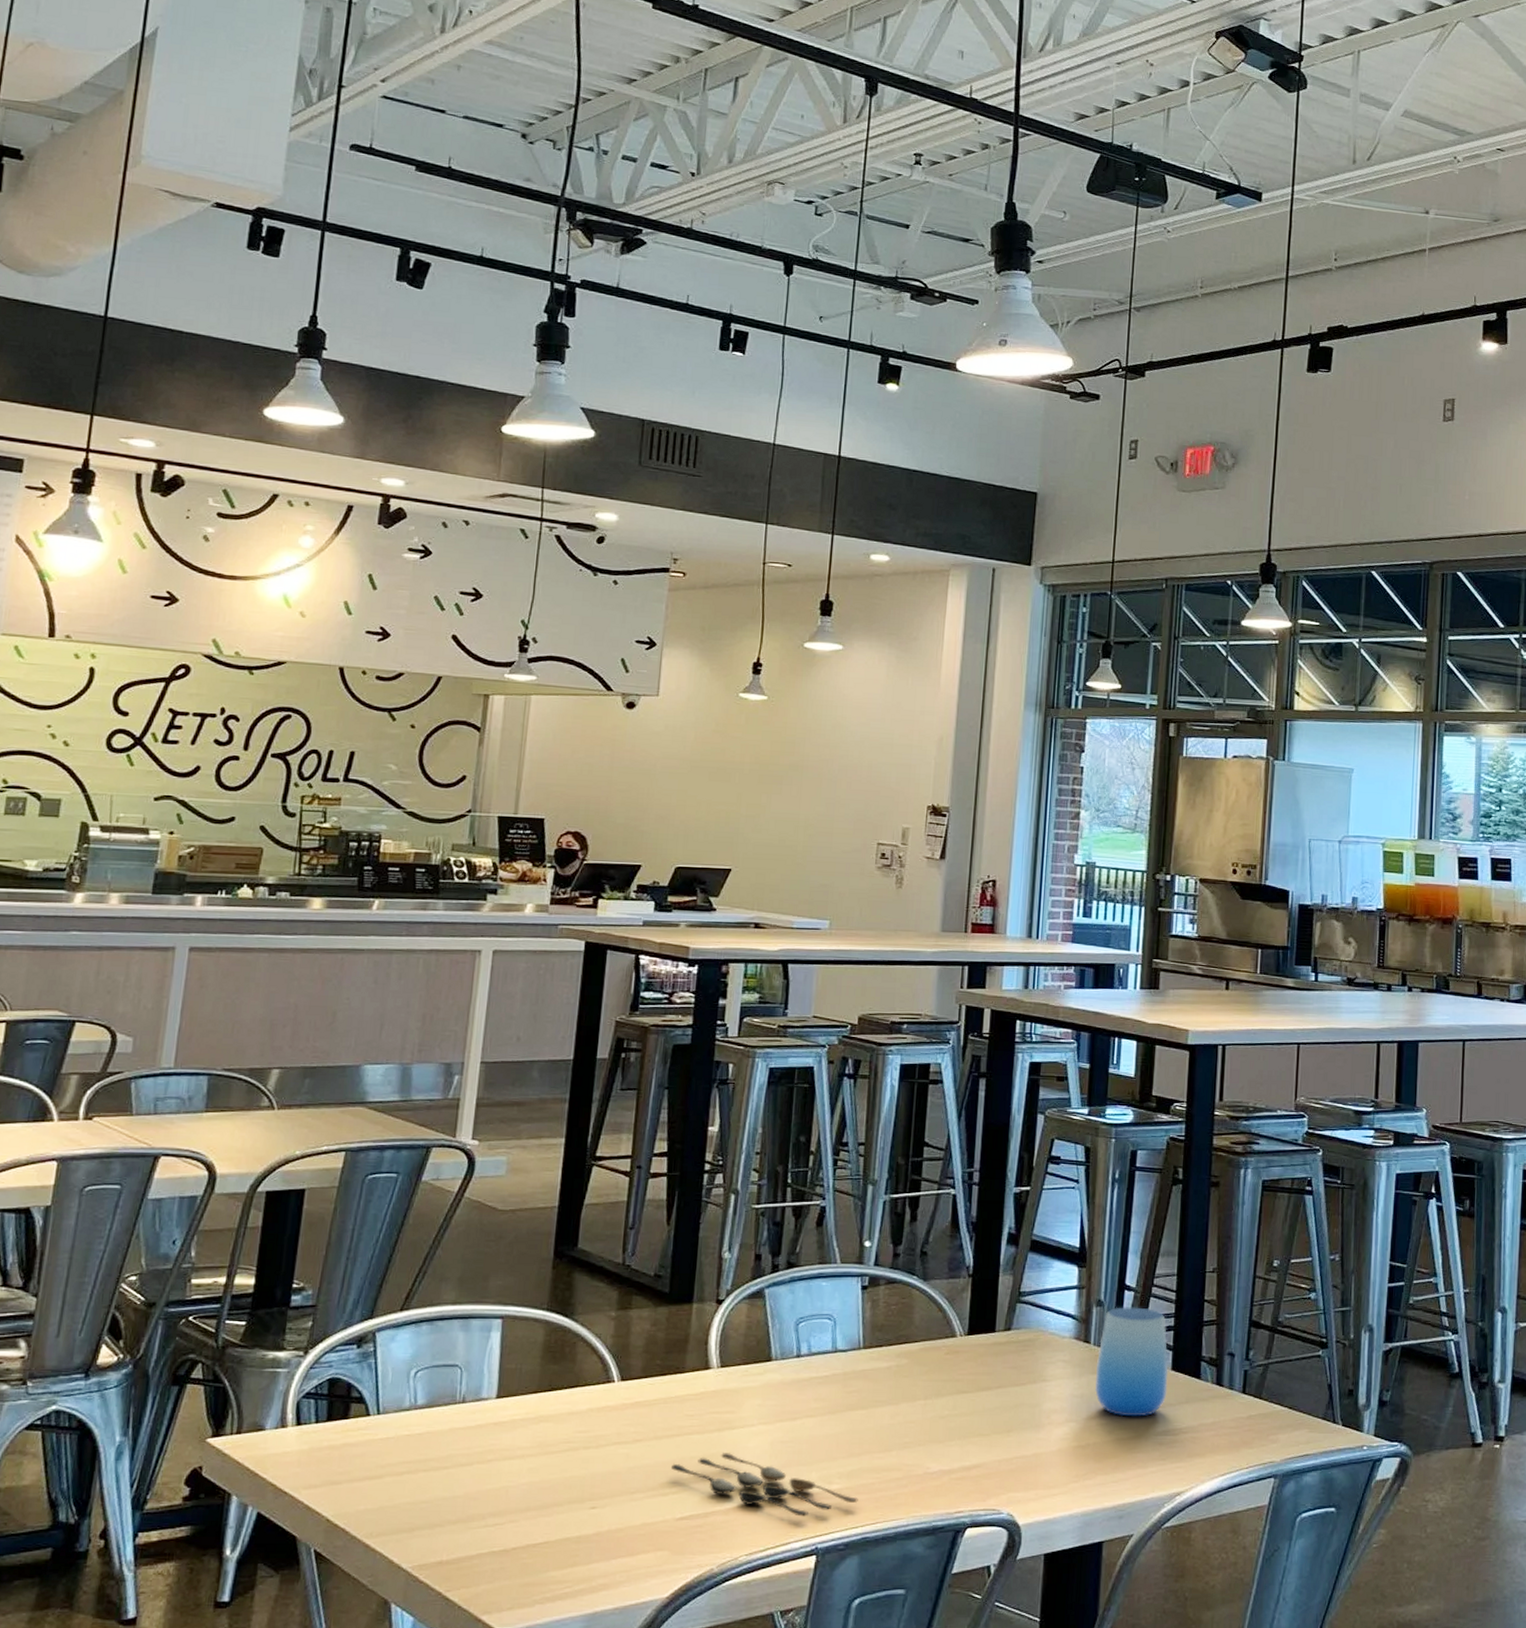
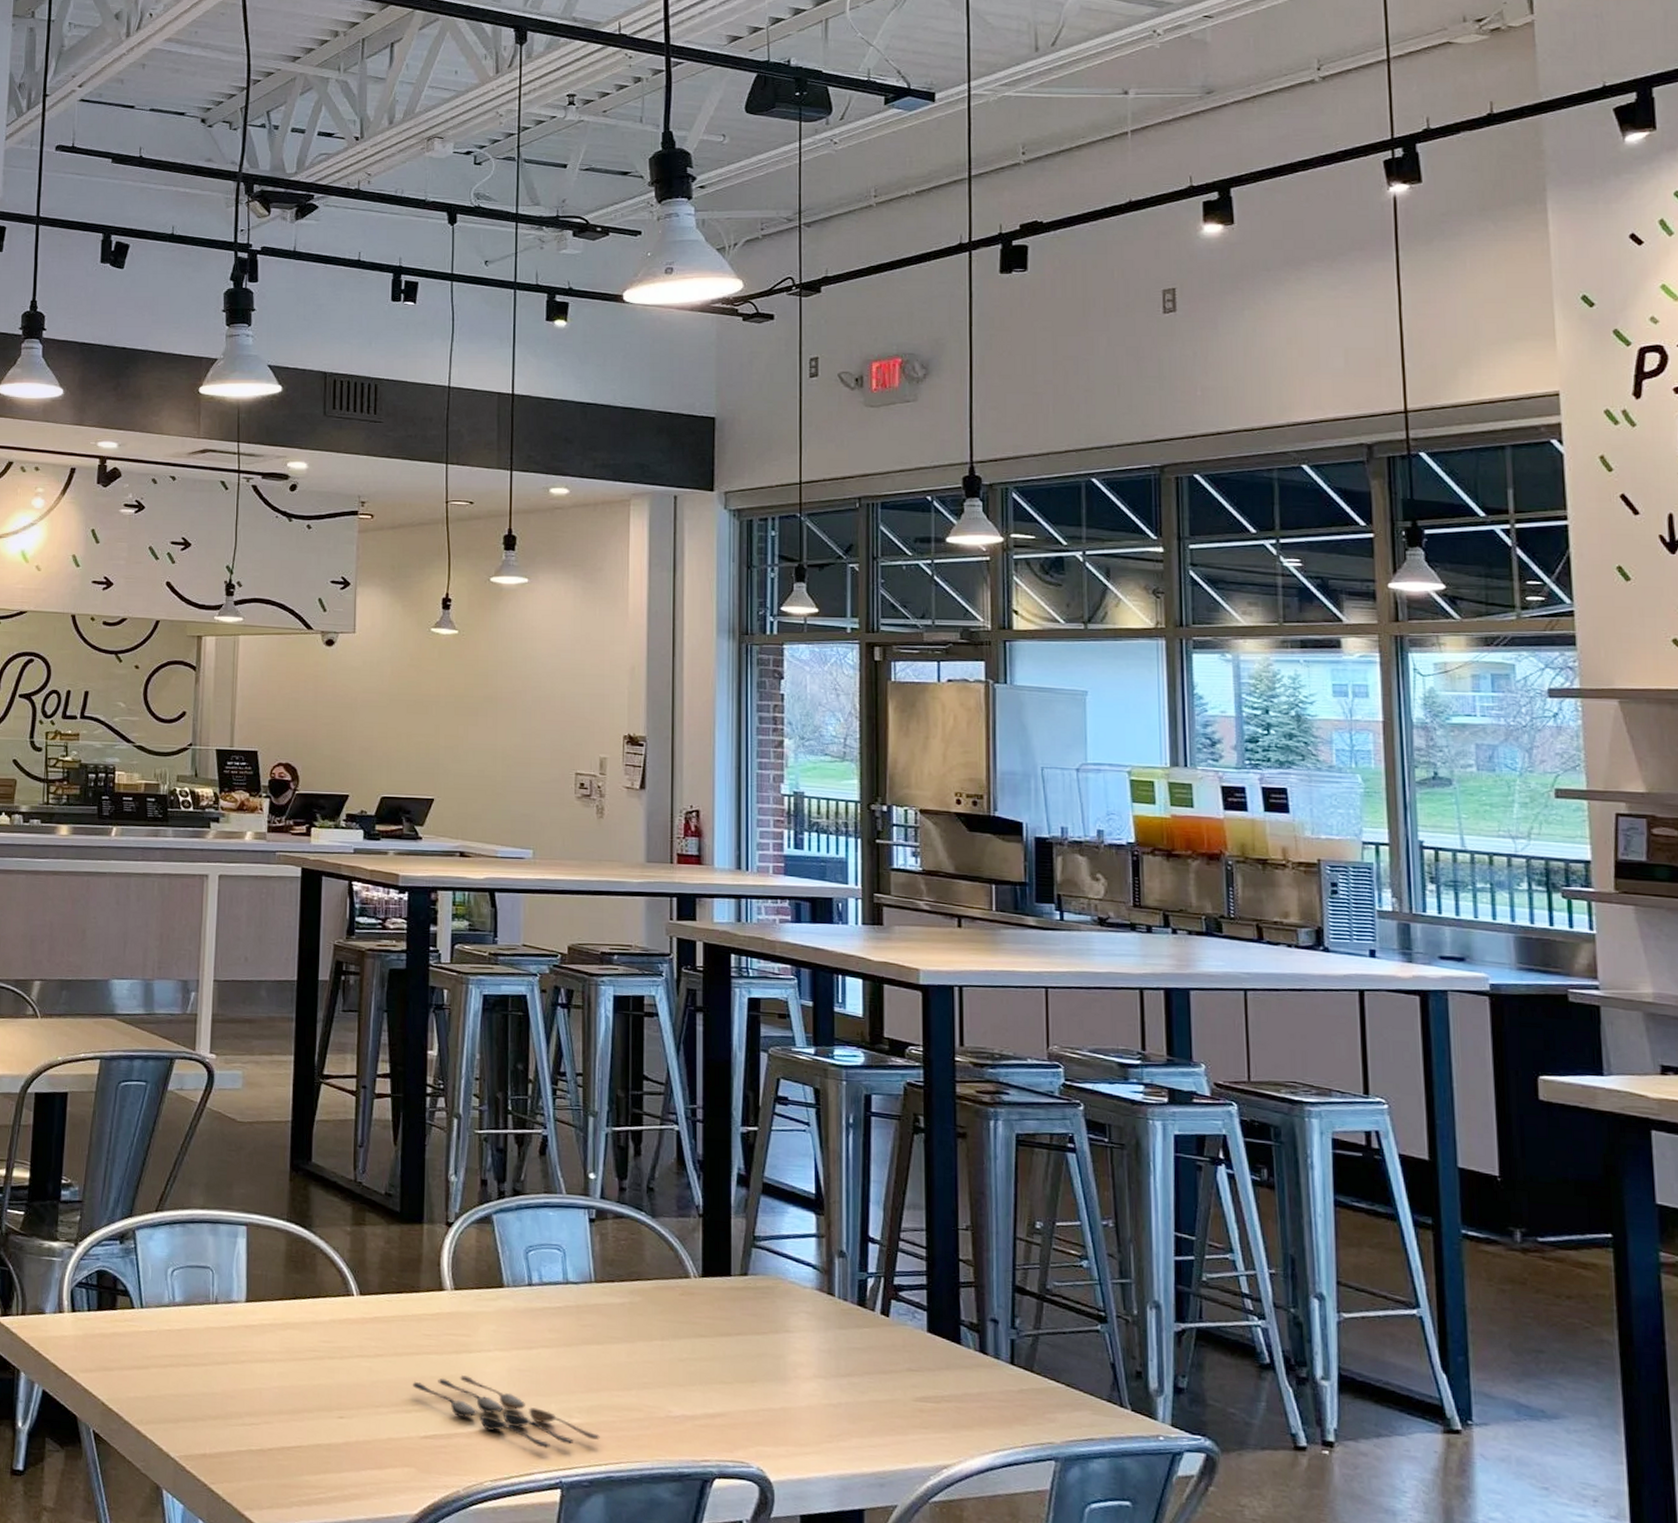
cup: present [1094,1307,1169,1417] -> none [842,1259,924,1380]

